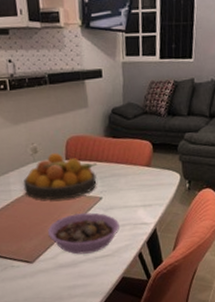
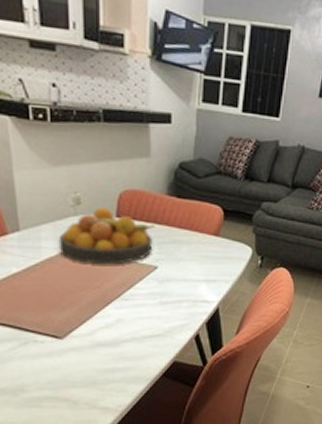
bowl: present [47,212,120,255] -> none [84,283,175,332]

